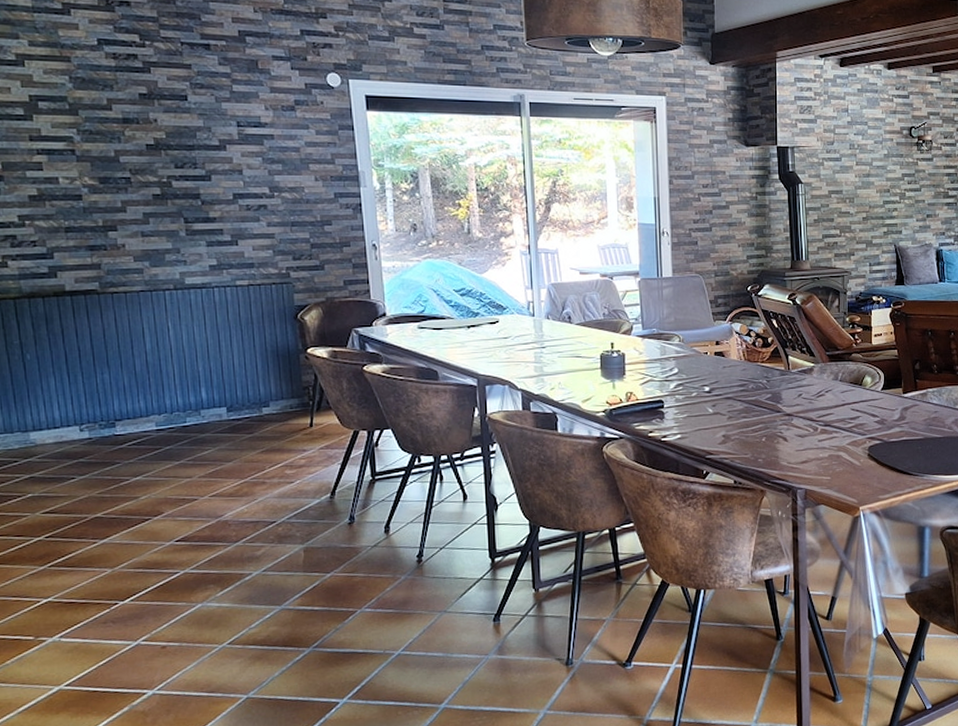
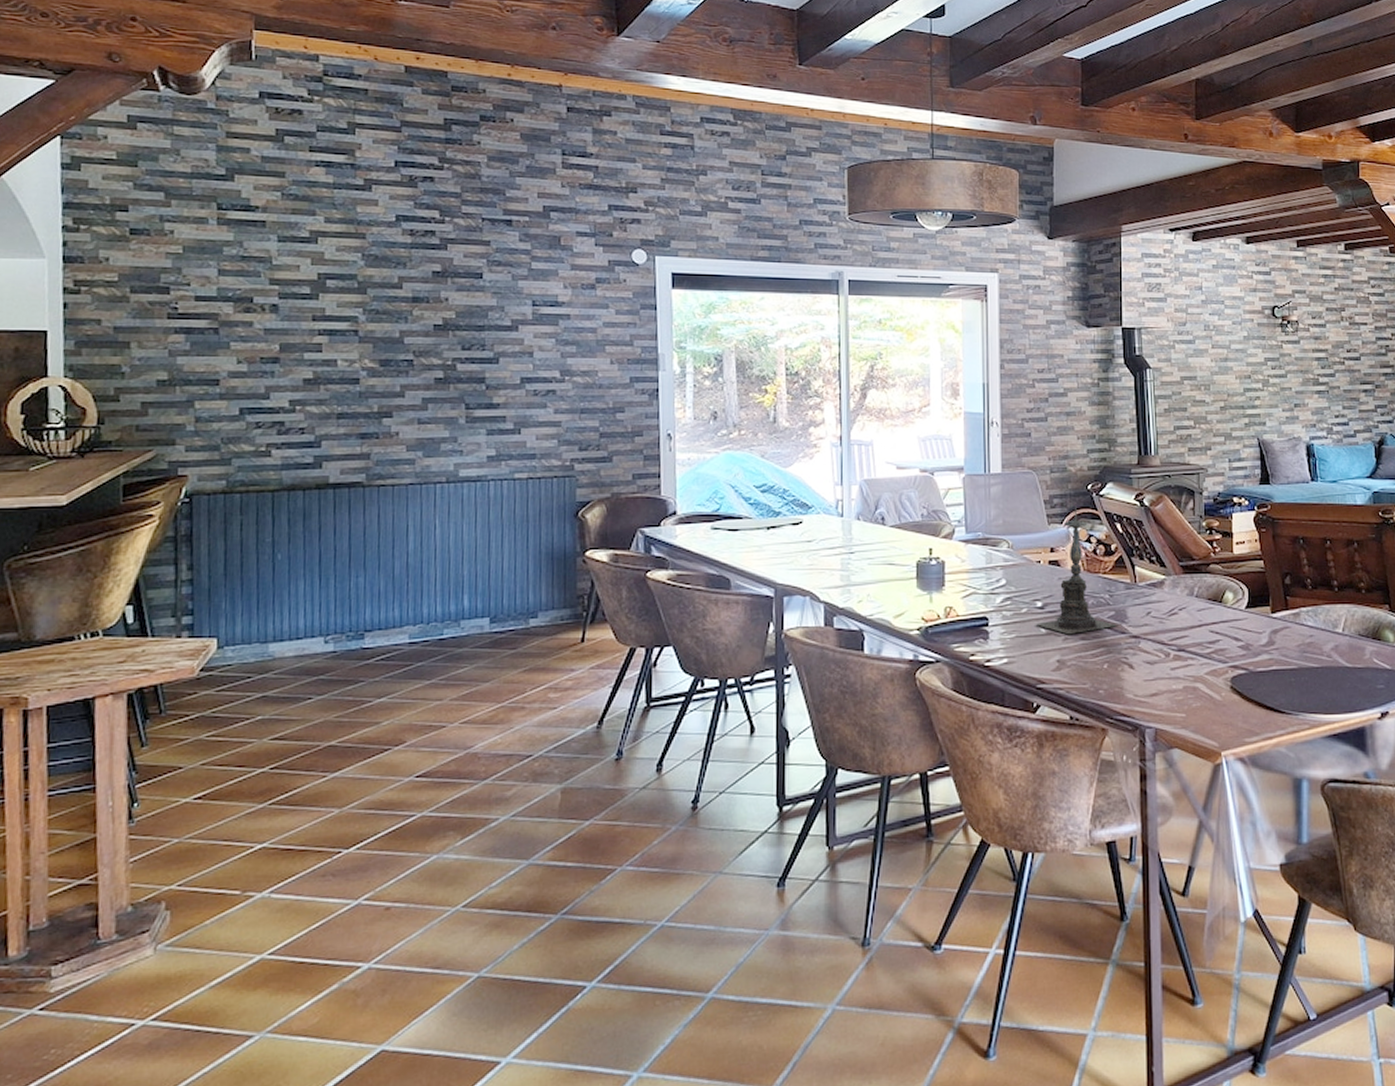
candle holder: none [704,305,773,414] -> present [1035,505,1117,635]

